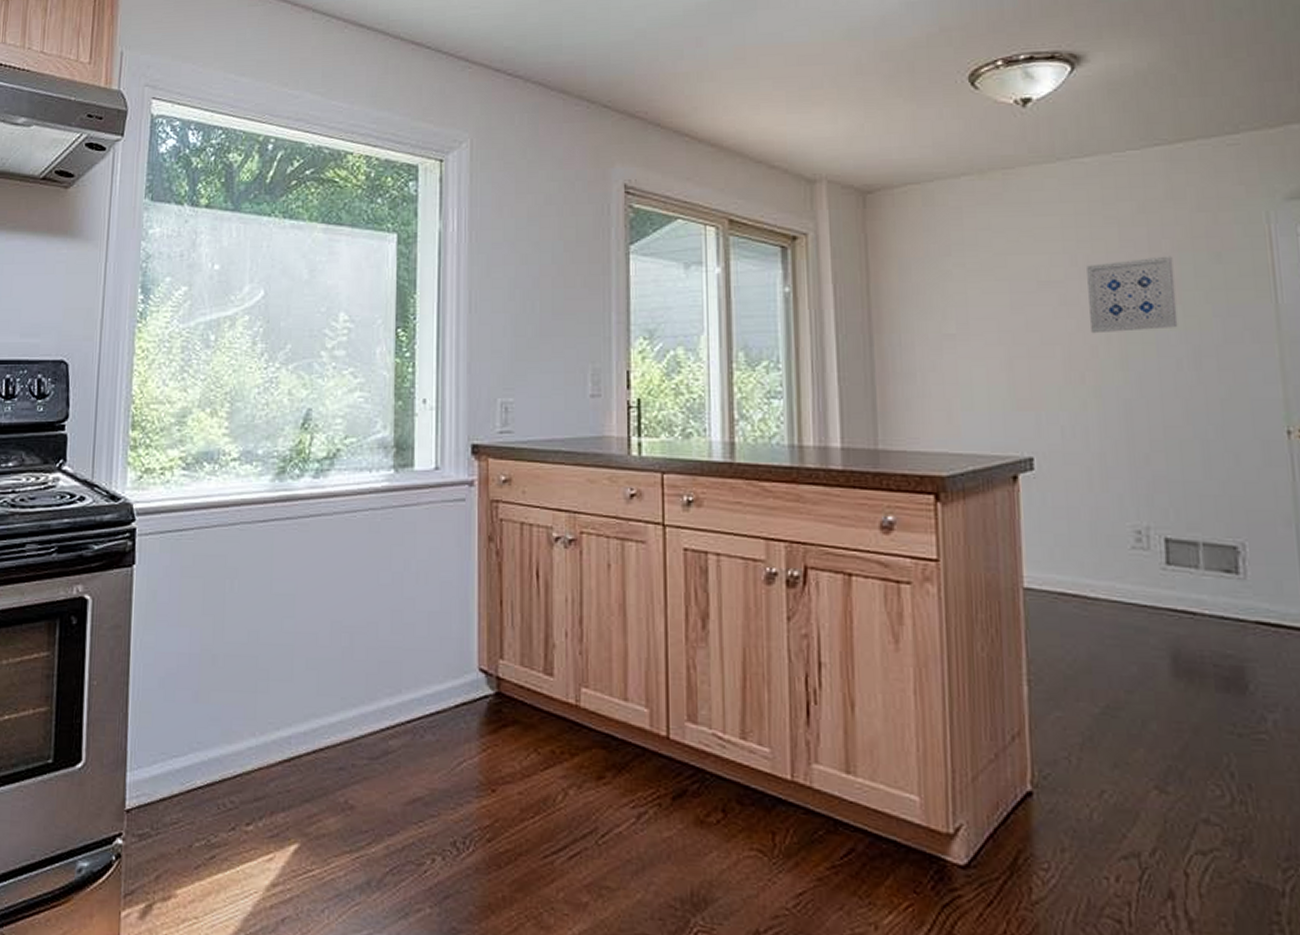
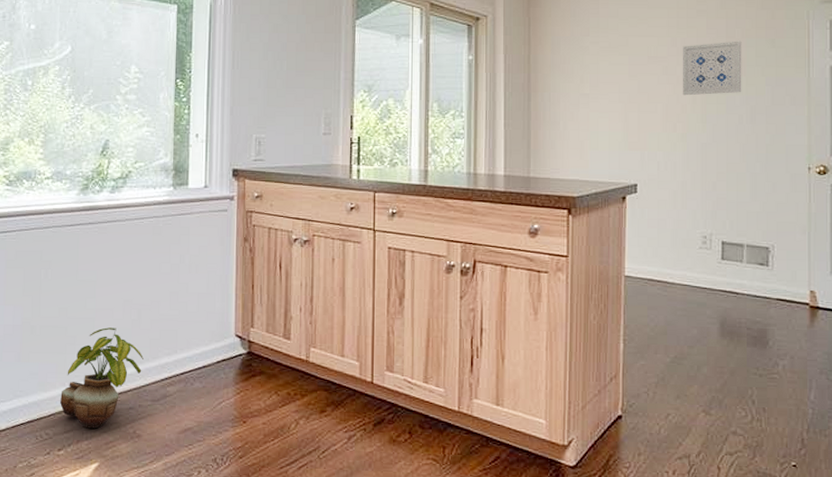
potted plant: none [249,657,357,796] -> present [60,327,143,429]

